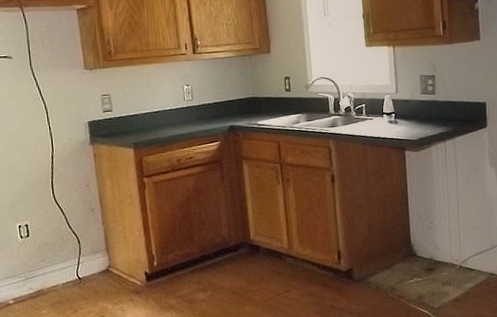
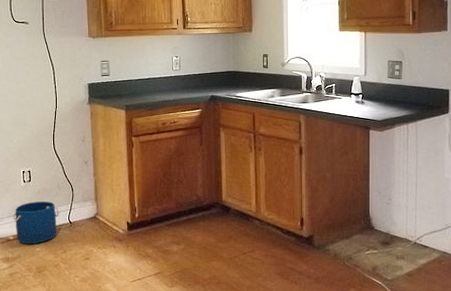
bucket: none [11,257,66,308] -> present [13,201,59,245]

